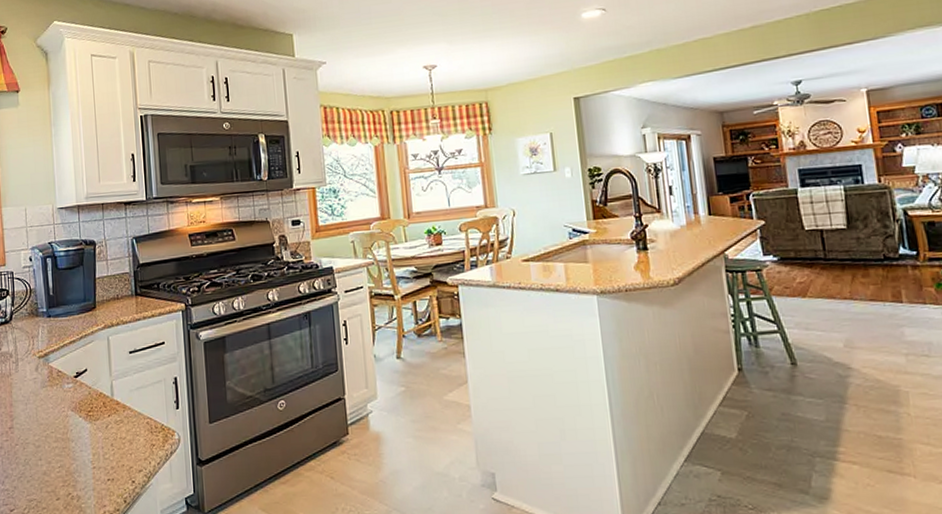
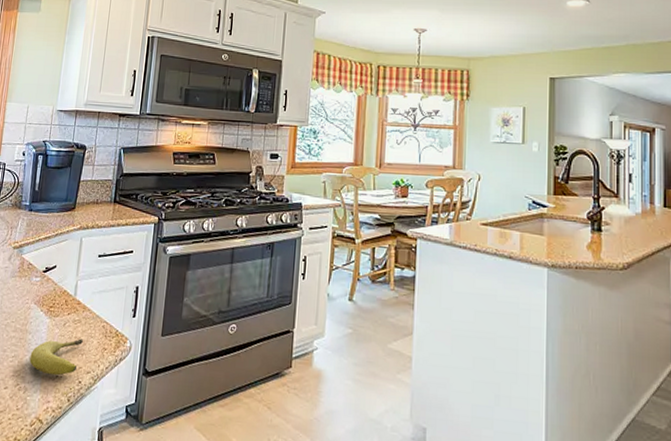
fruit: none [77,438,129,480] -> present [29,338,83,376]

